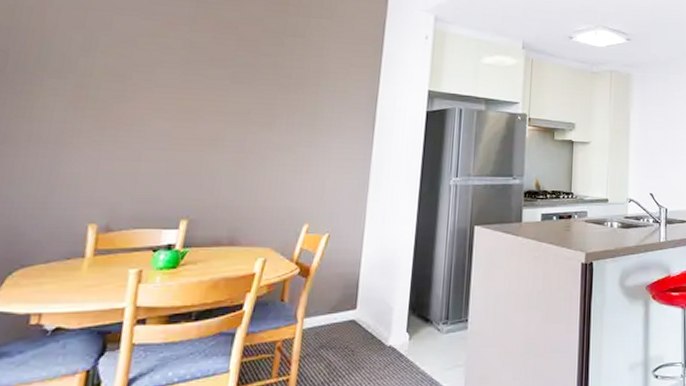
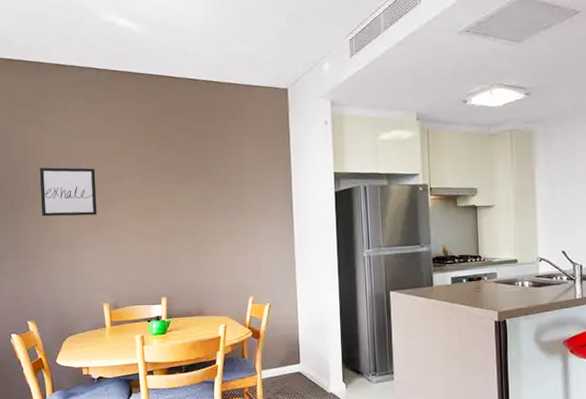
wall art: none [18,38,119,108] -> present [40,167,98,217]

